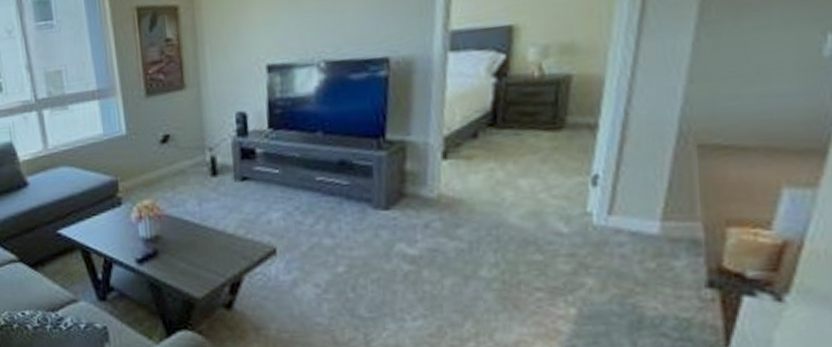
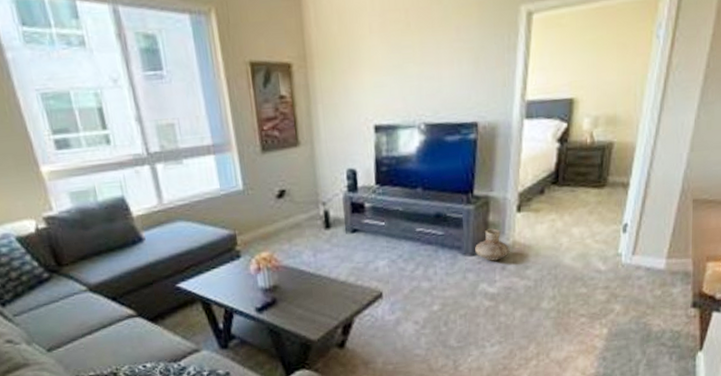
vase: none [389,178,435,217] -> present [475,228,510,261]

